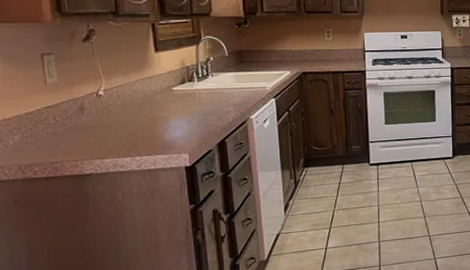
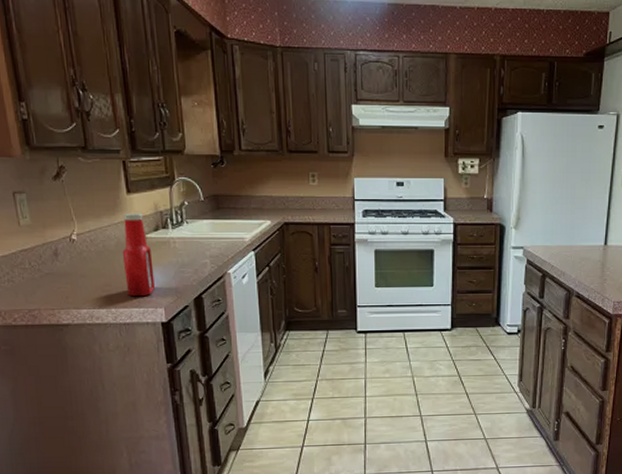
ketchup bottle: none [148,69,180,145] -> present [122,213,155,297]

